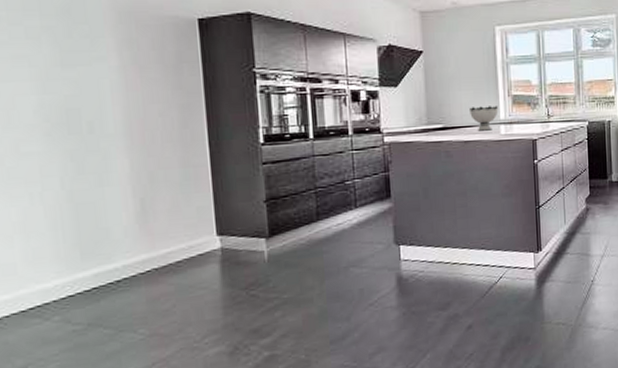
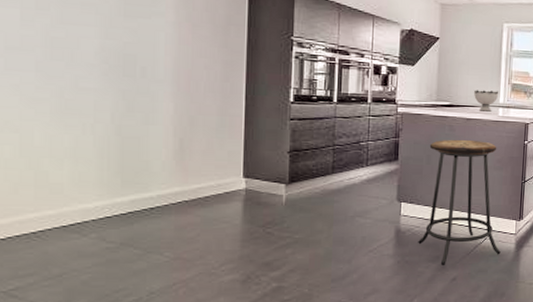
bar stool: none [424,165,520,314] -> present [418,139,501,266]

